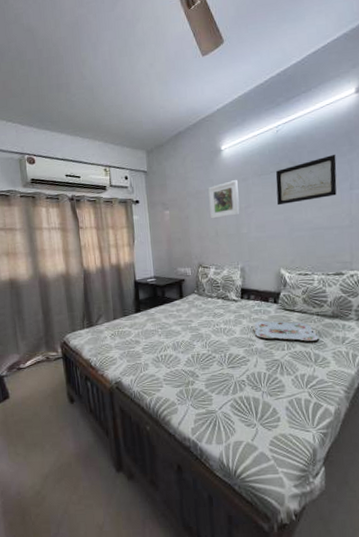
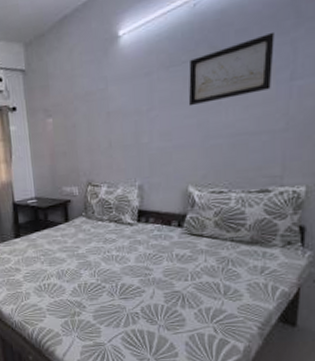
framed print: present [208,180,240,219] -> none [101,75,140,127]
serving tray: present [252,320,319,341] -> none [150,247,231,271]

